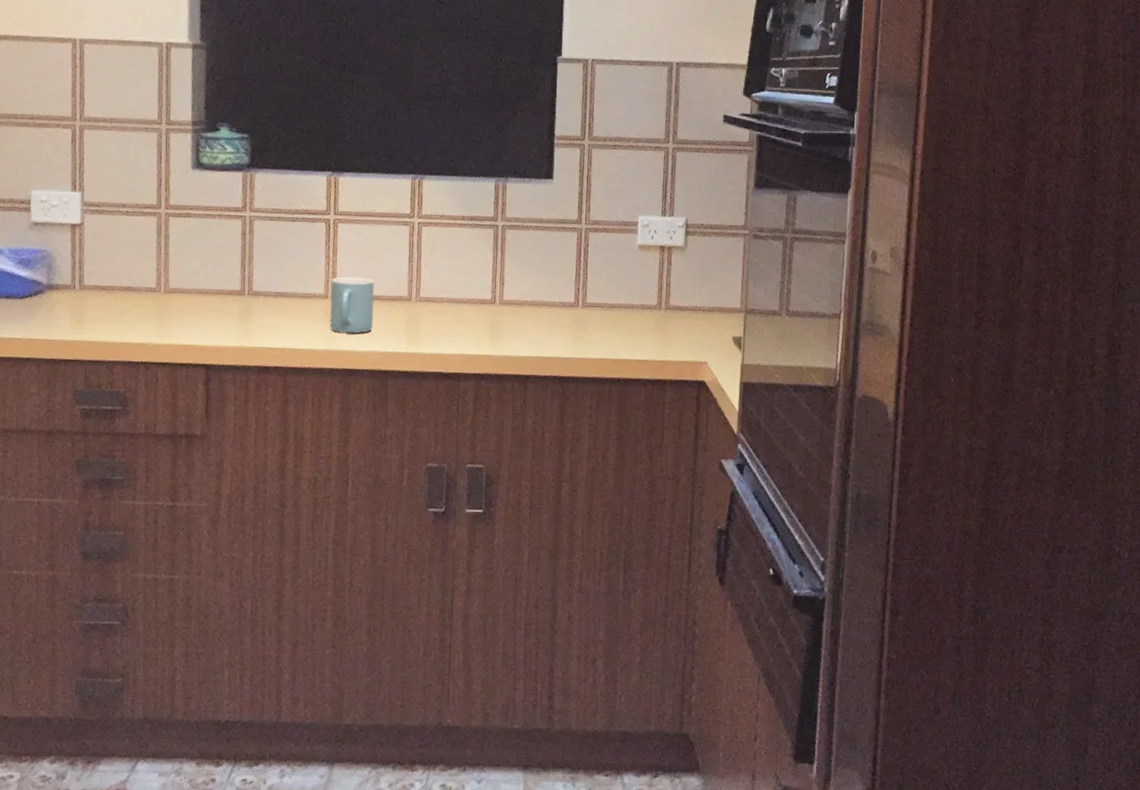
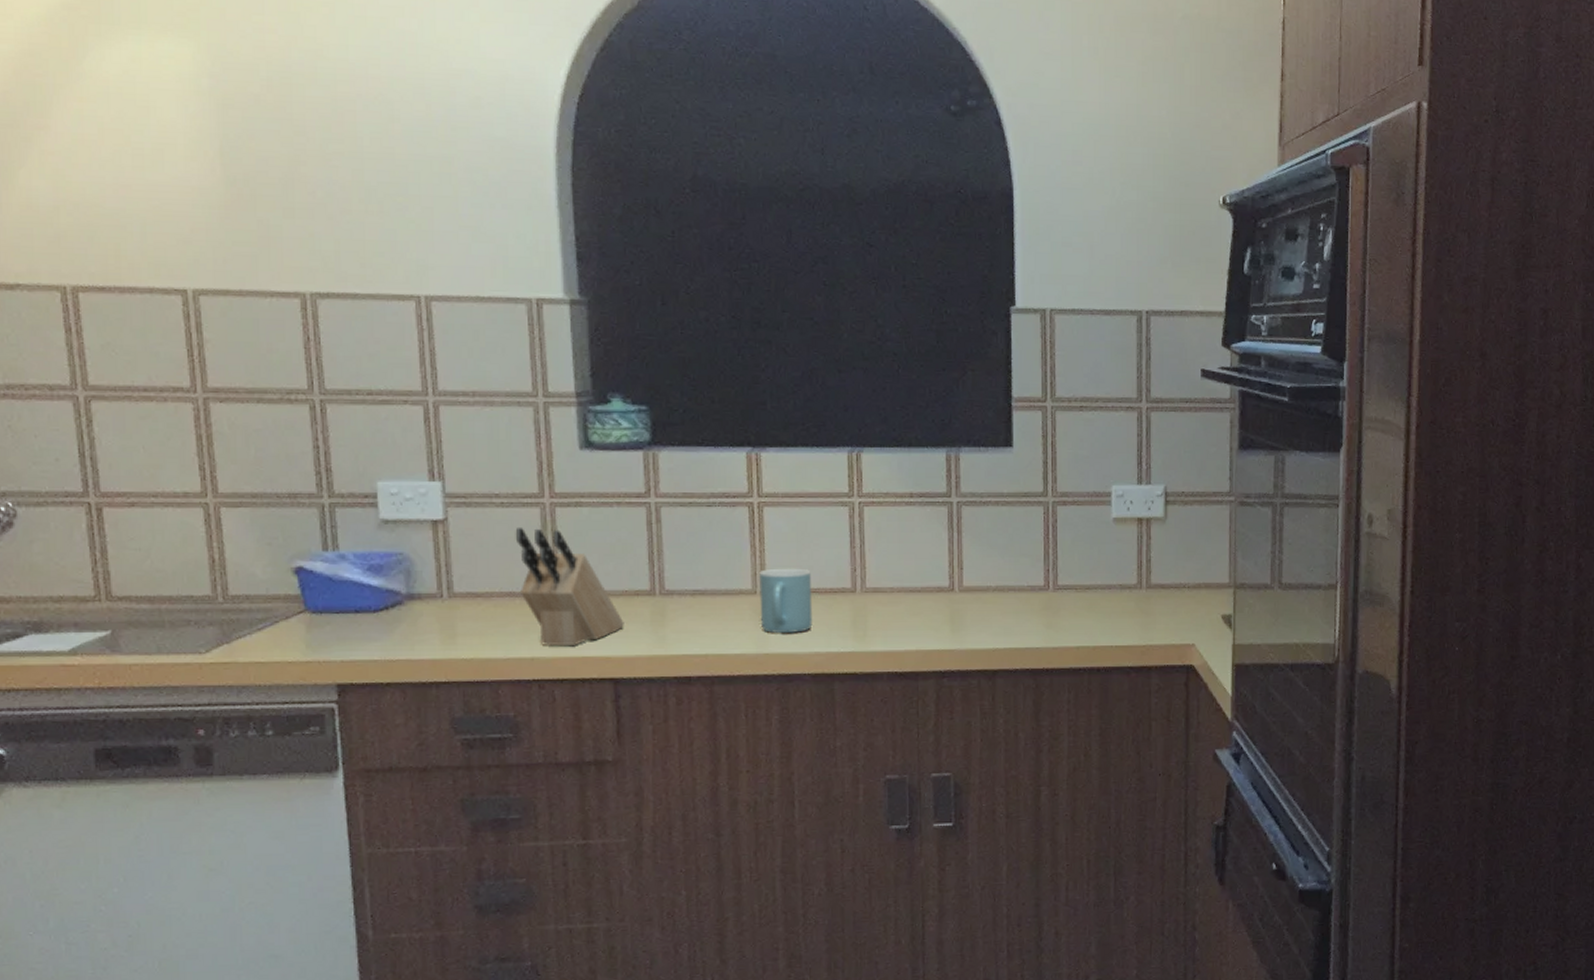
knife block: none [135,232,218,334] -> present [515,526,624,645]

